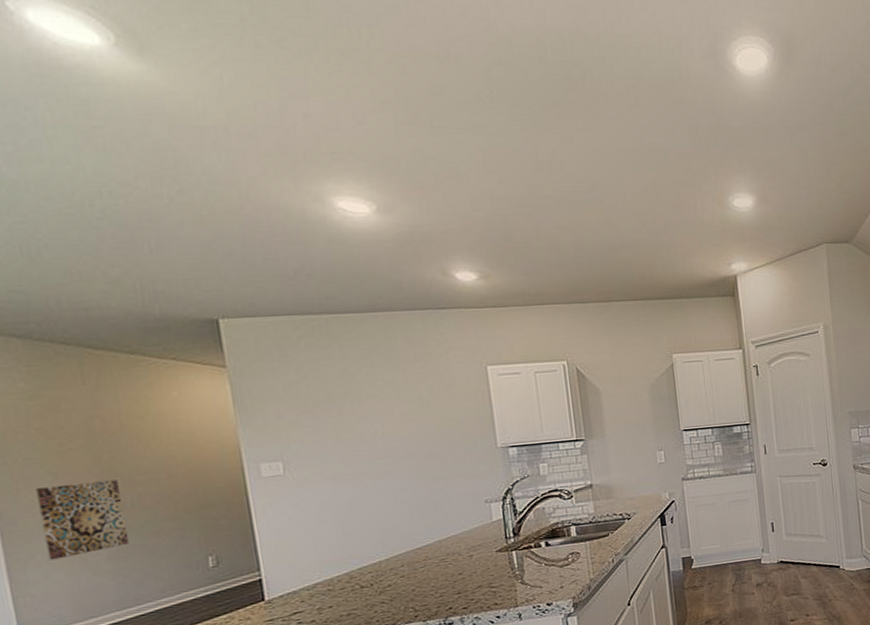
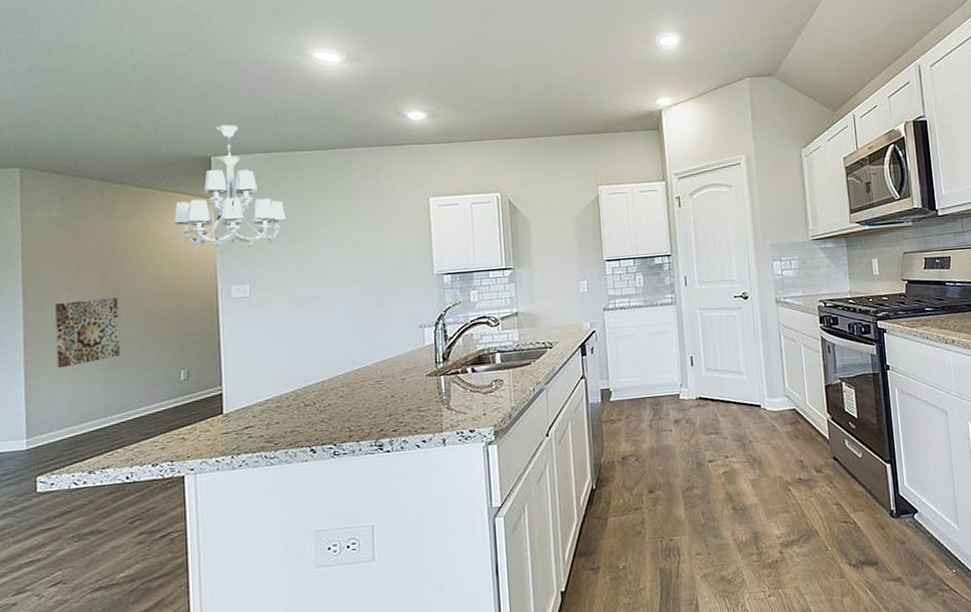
chandelier: none [179,282,321,425] -> present [174,125,287,250]

